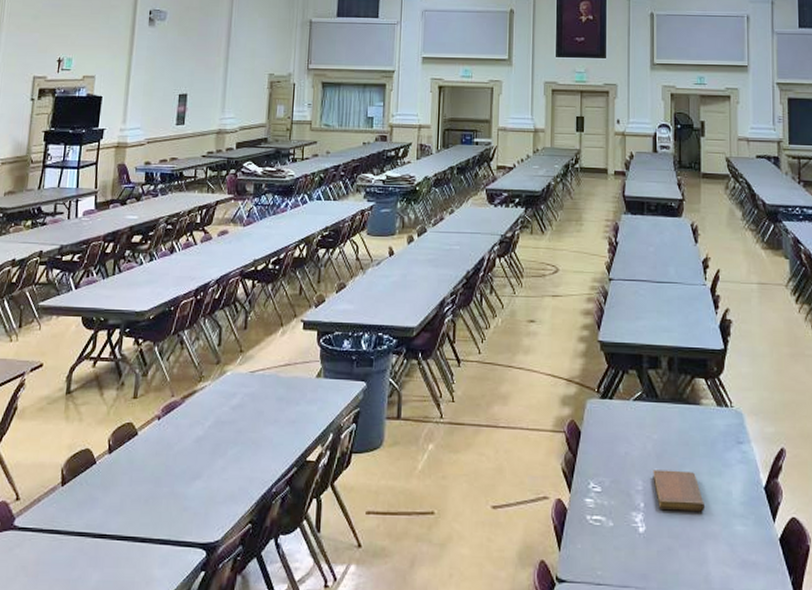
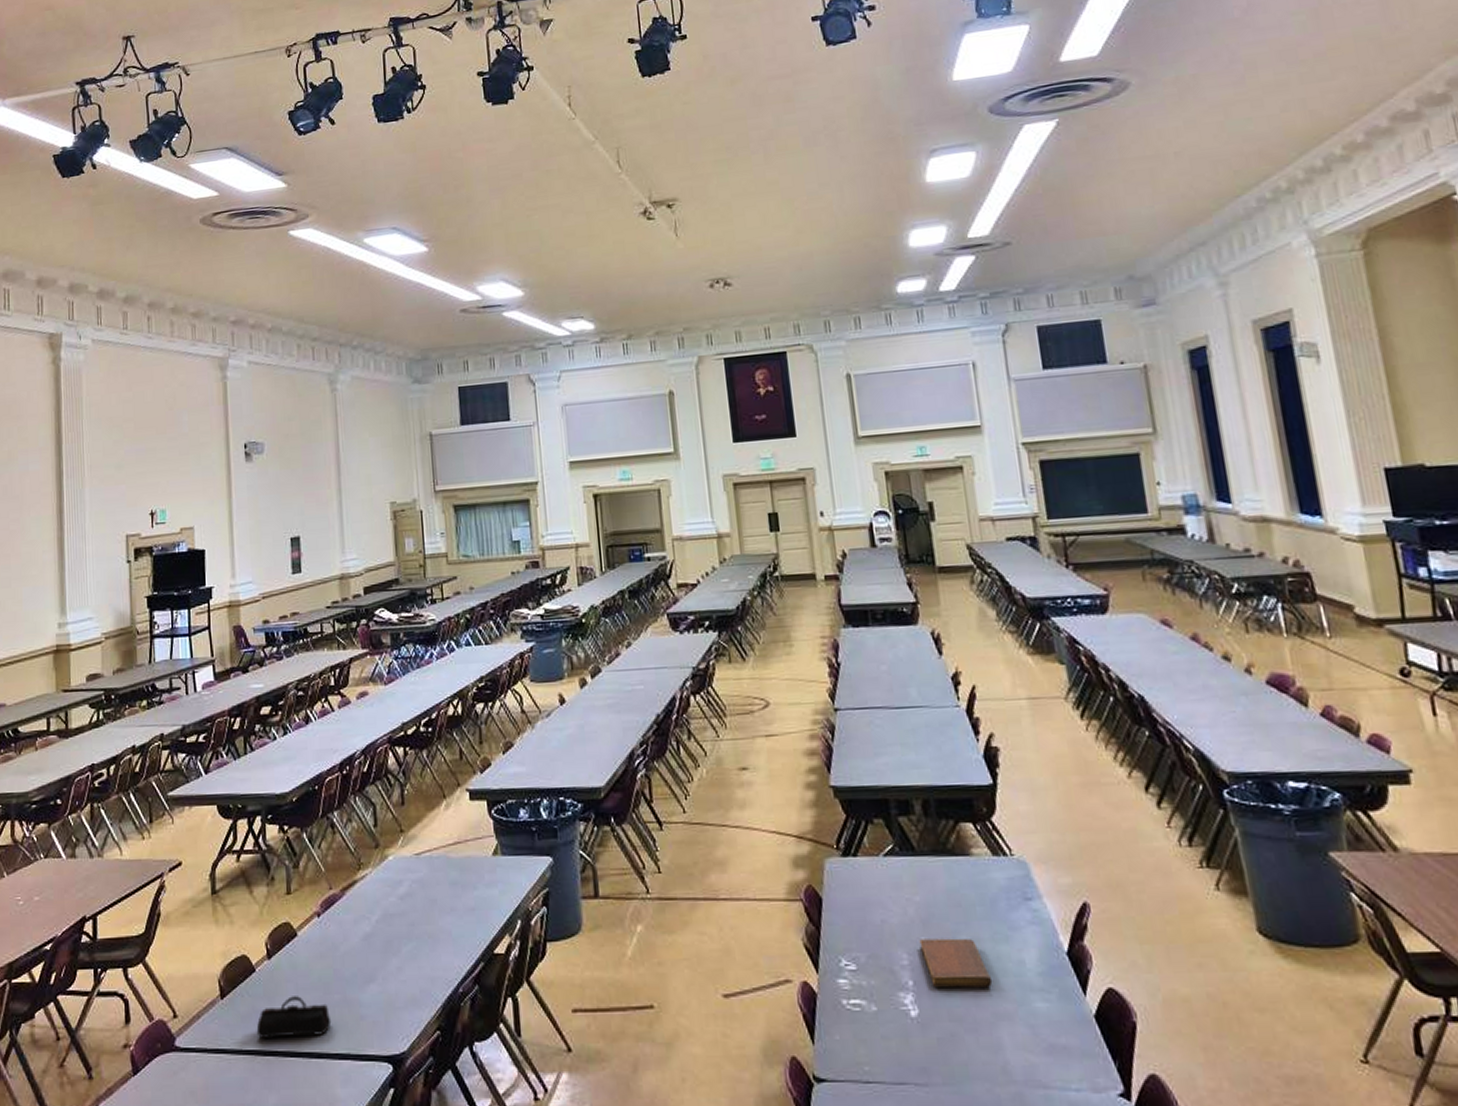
pencil case: none [89,487,158,524] -> present [256,996,332,1040]

